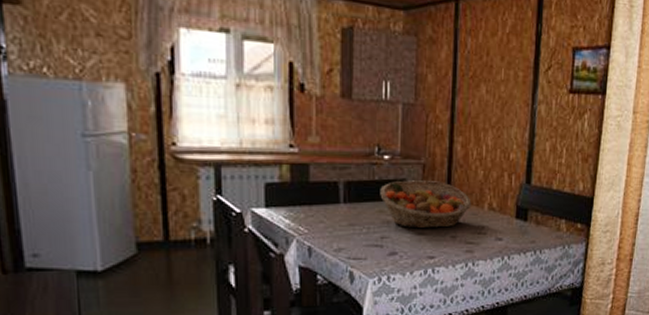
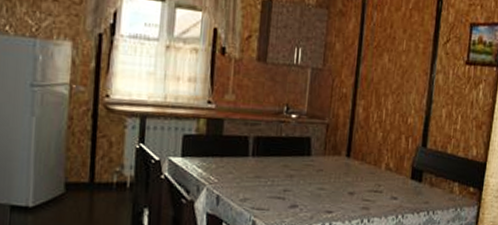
fruit basket: present [380,180,472,229] -> none [285,138,370,185]

